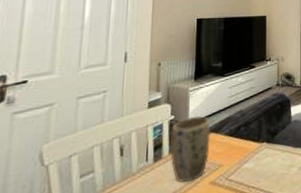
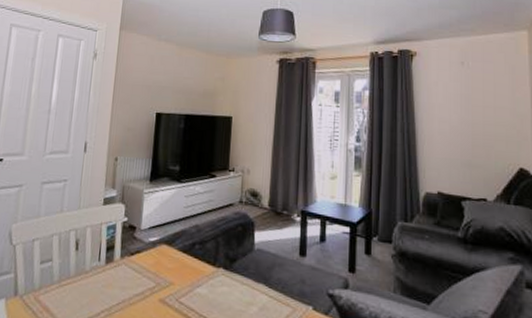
plant pot: present [170,116,211,183] -> none [121,222,164,294]

